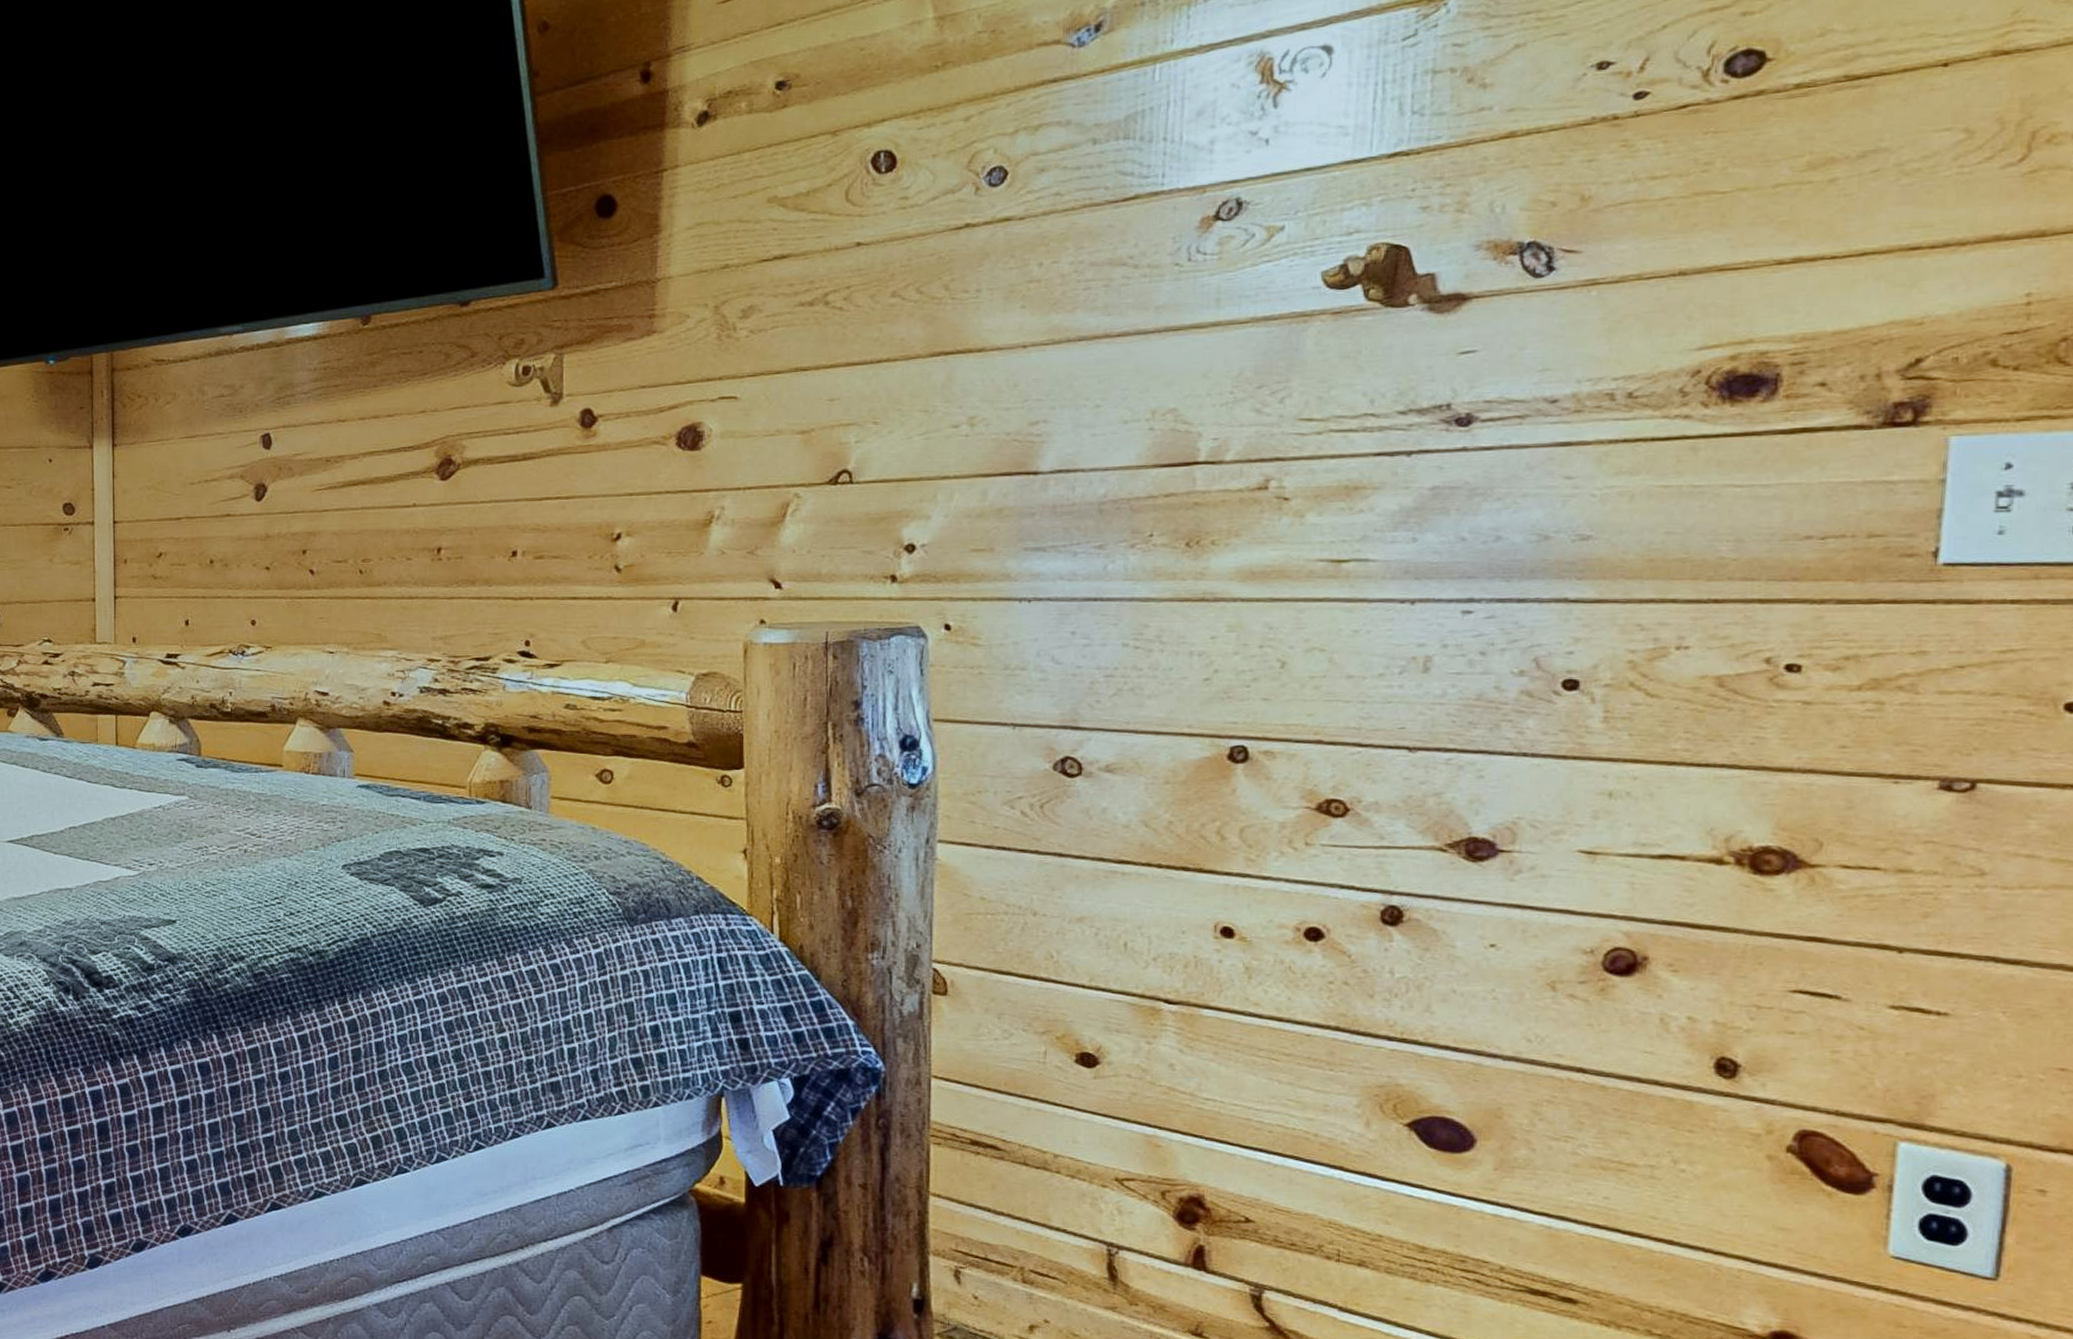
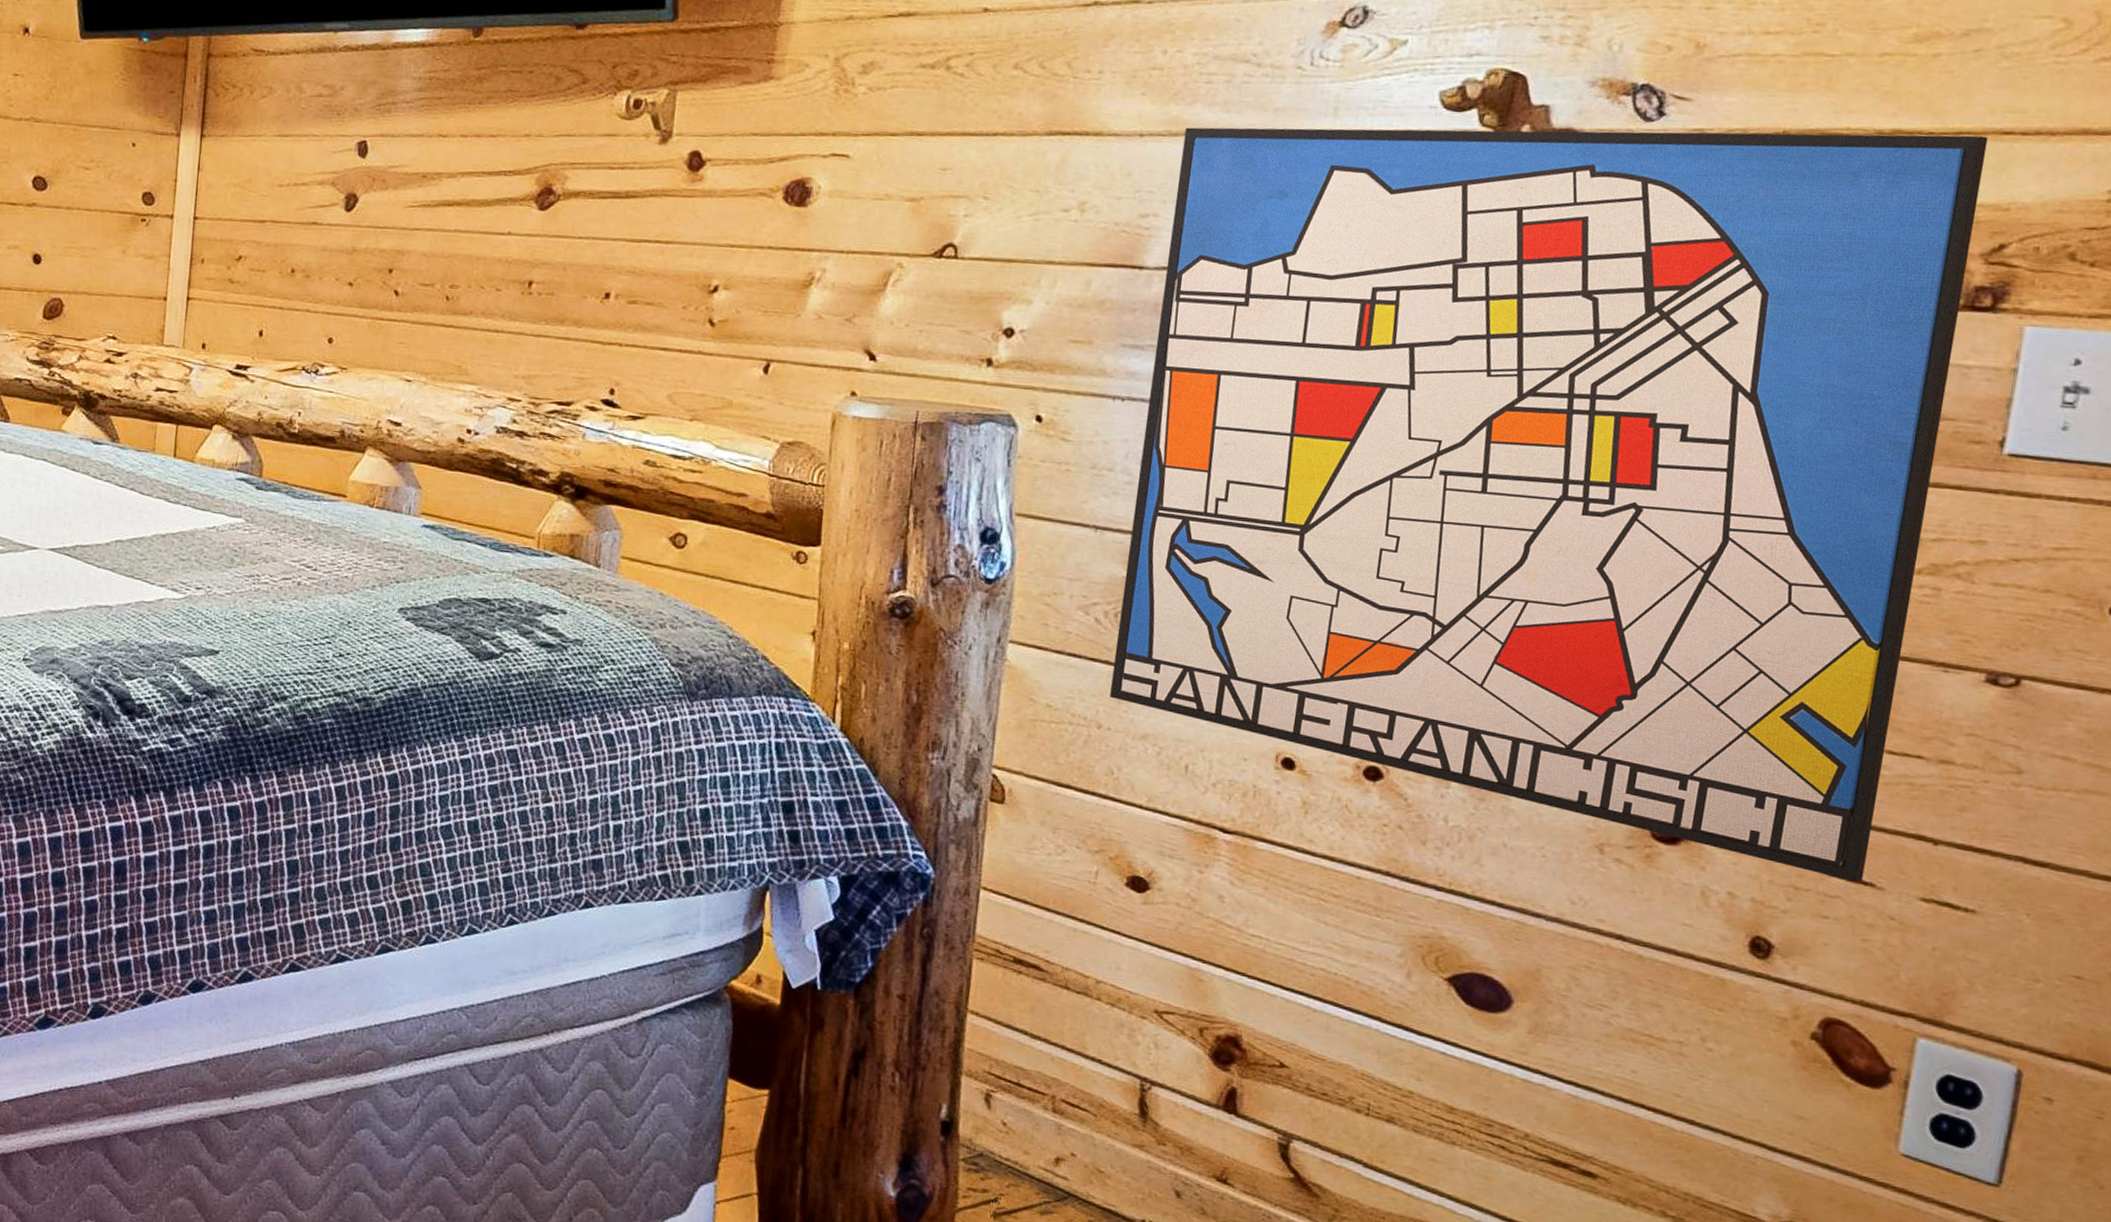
wall art: none [1043,254,1894,996] -> present [1110,127,1988,882]

